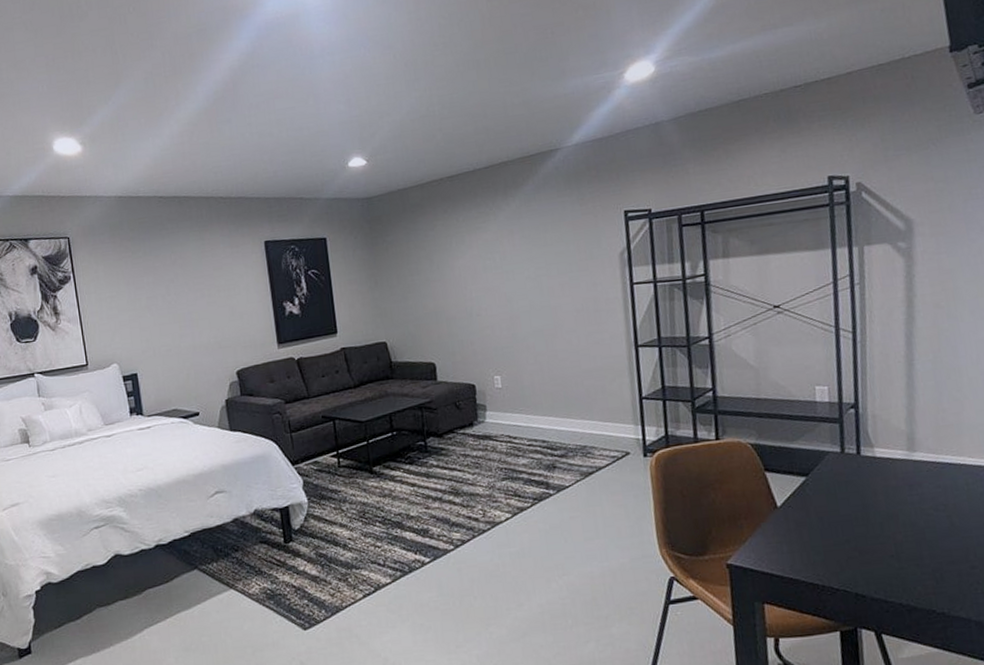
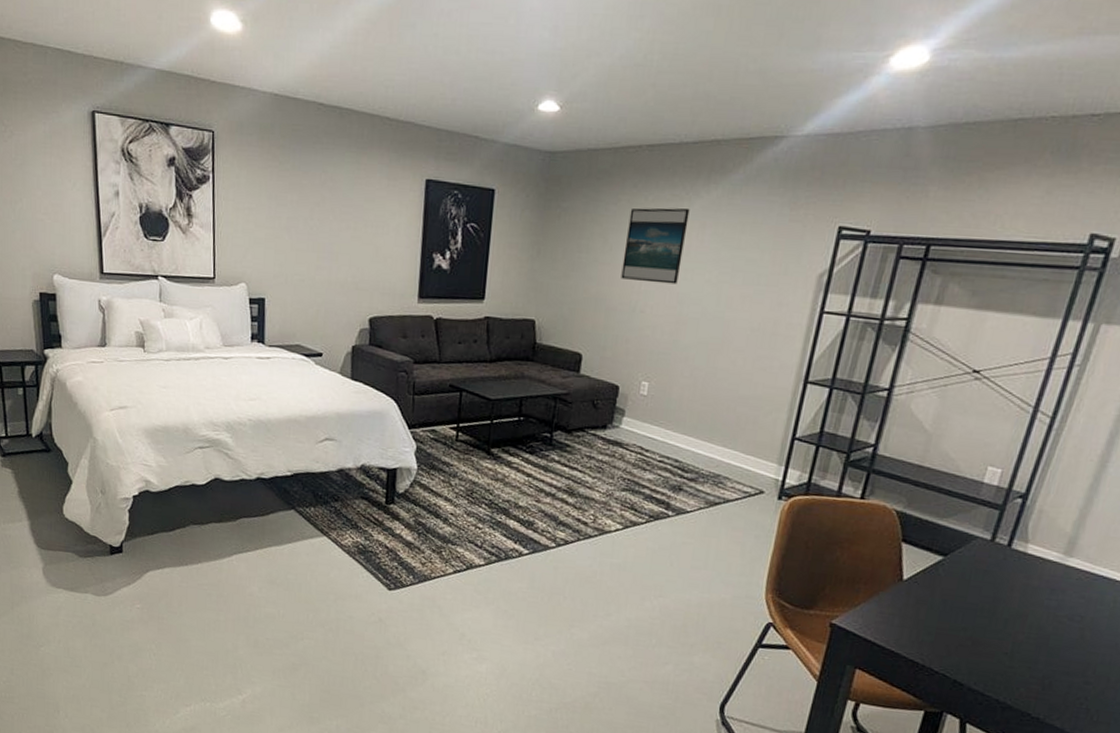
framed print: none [446,220,503,291] -> present [621,207,690,285]

